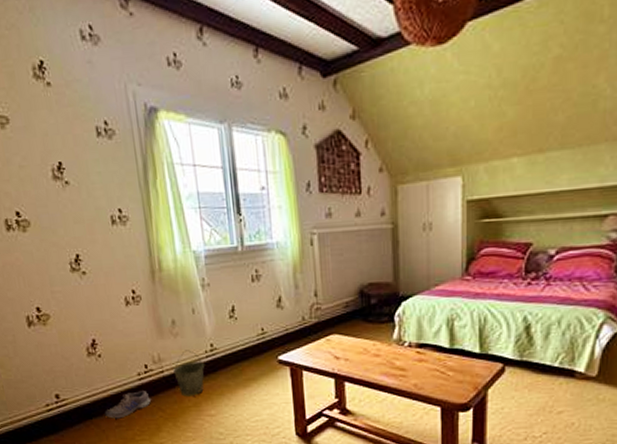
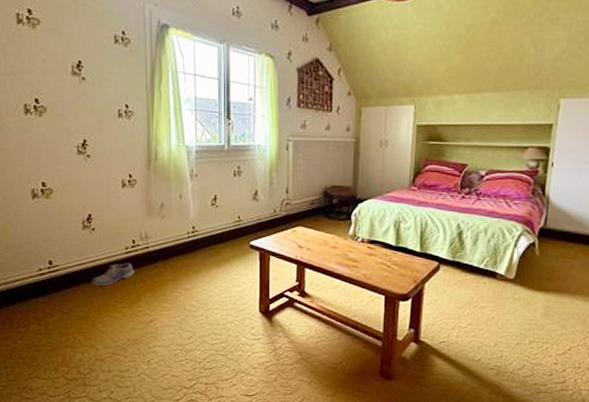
bucket: present [173,350,204,397] -> none [157,230,185,271]

